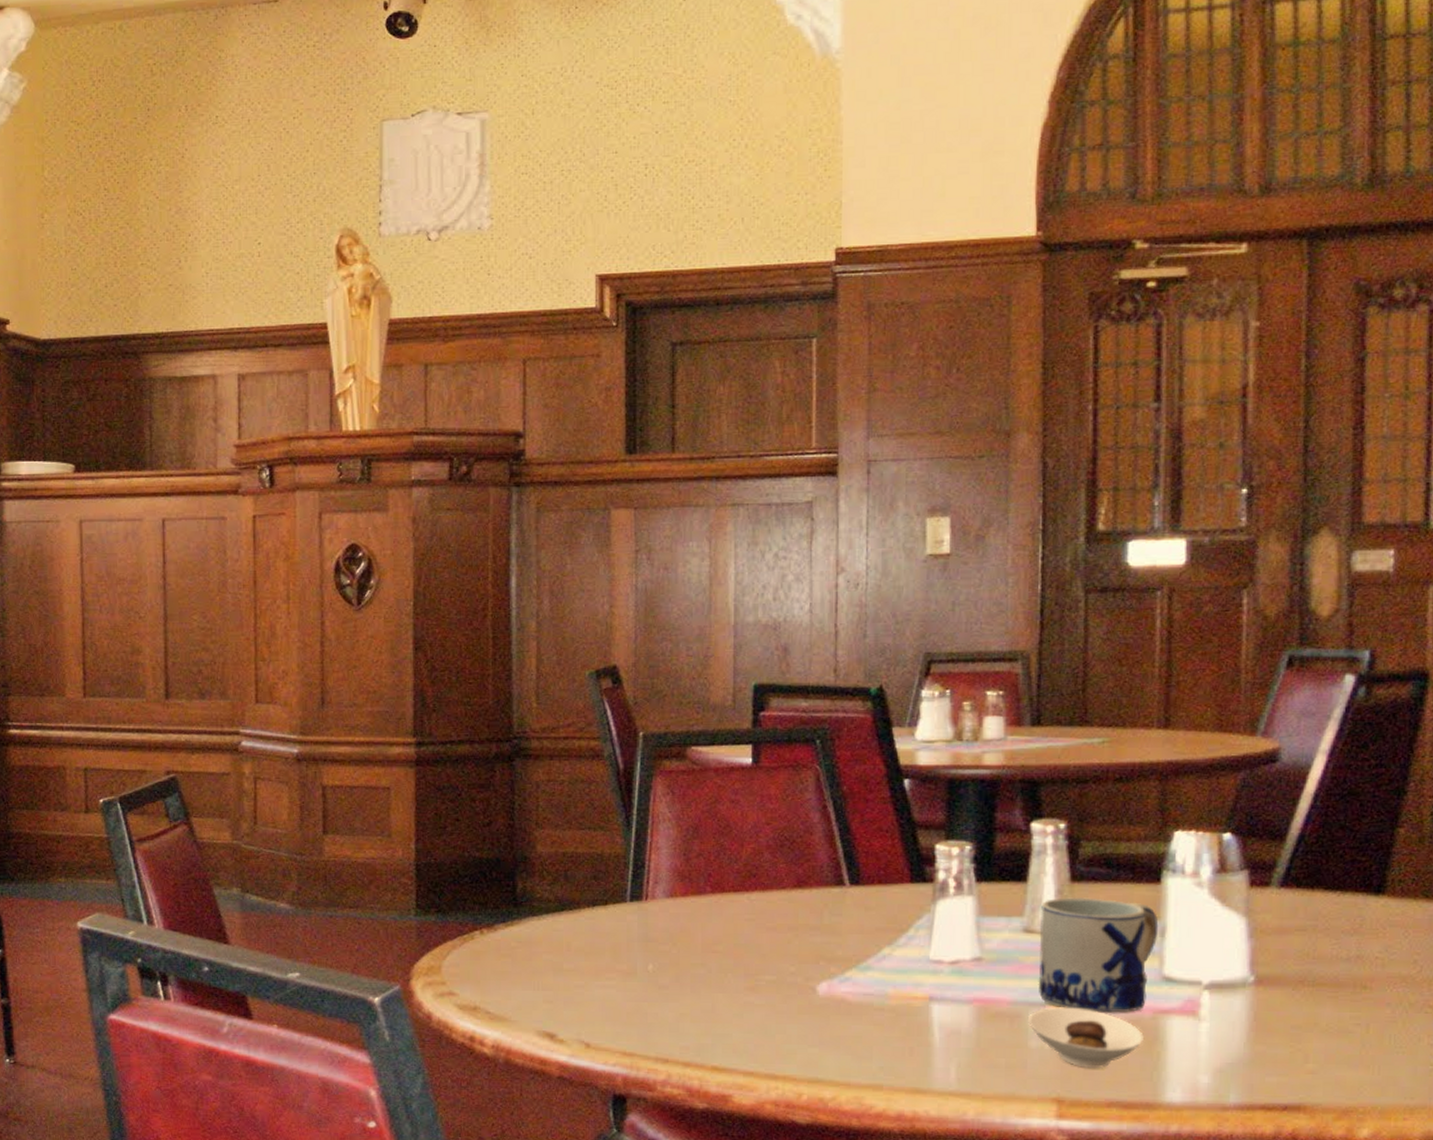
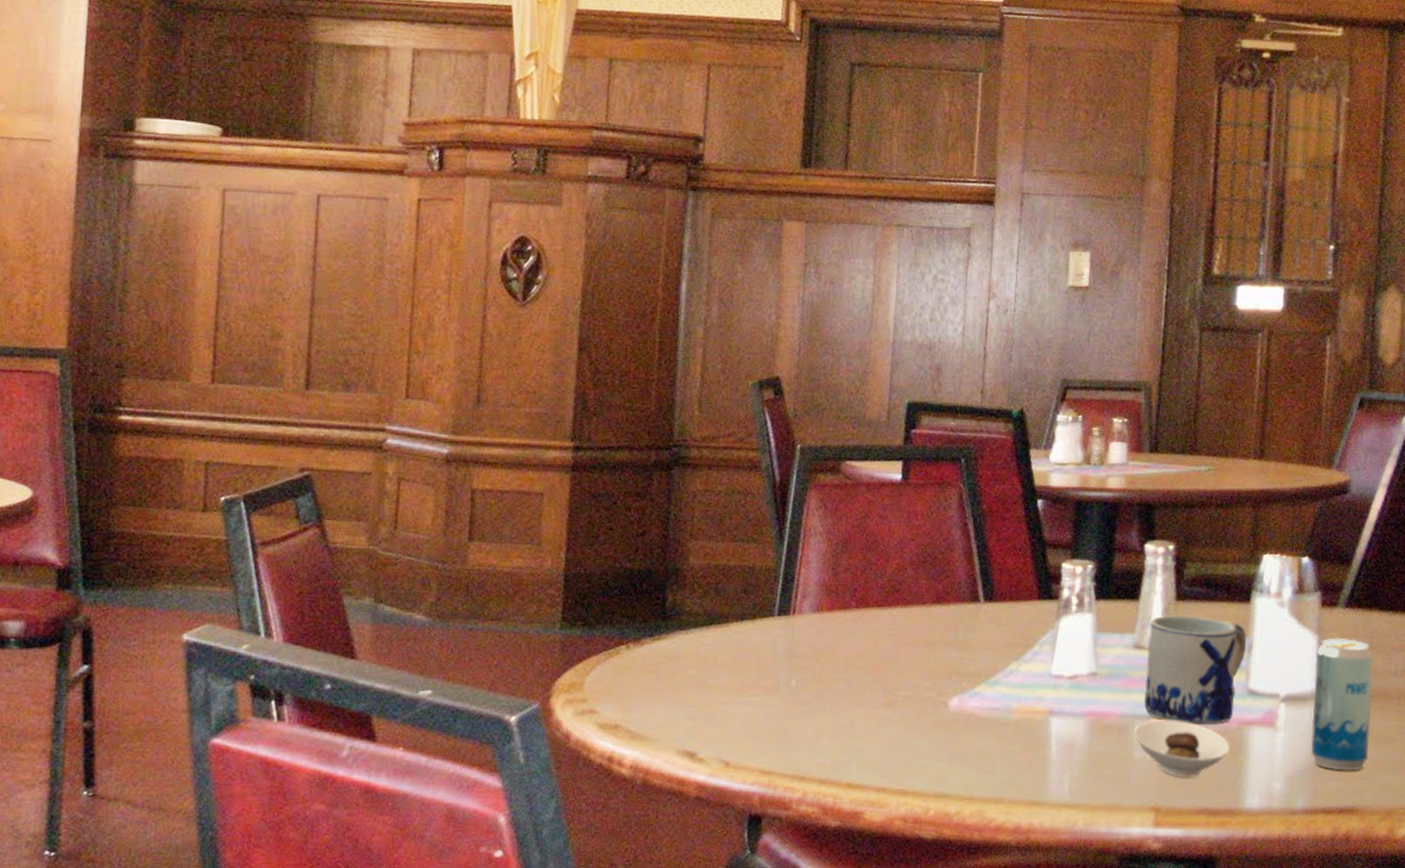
beverage can: none [1243,920,1319,1065] -> present [1311,637,1374,771]

